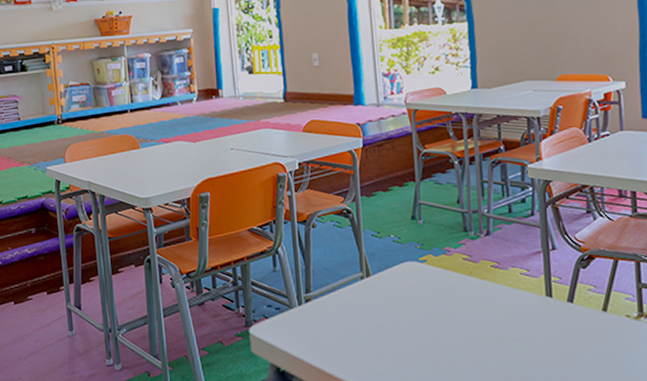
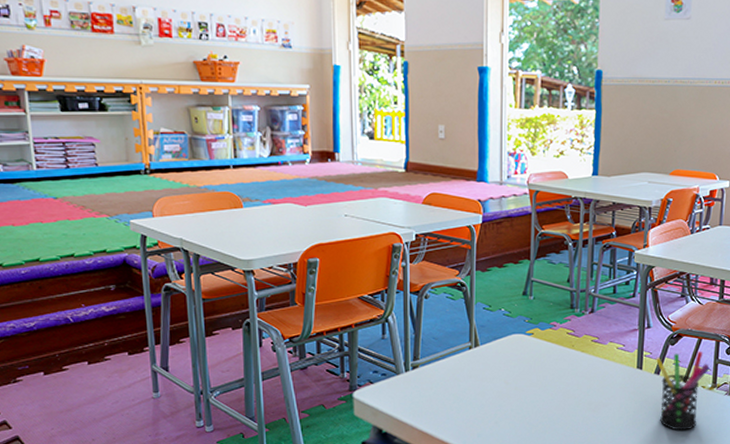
pen holder: none [566,273,632,369] -> present [655,350,710,431]

